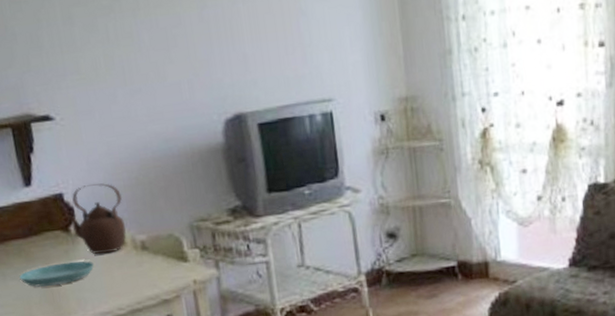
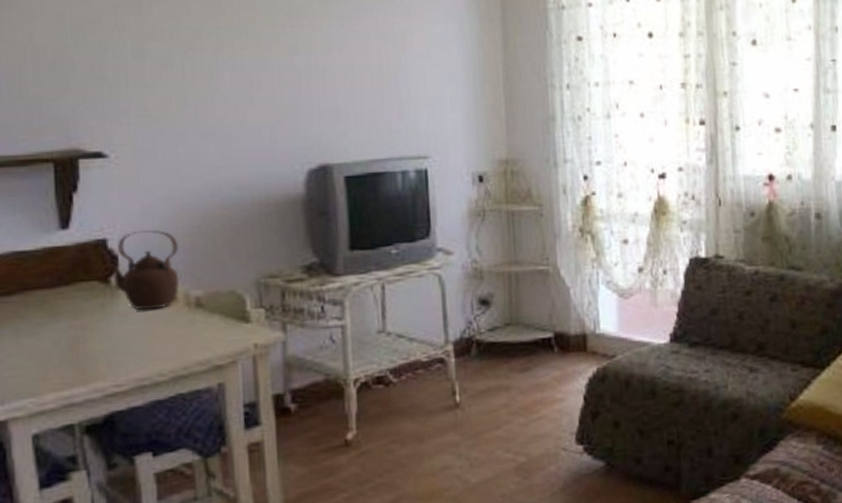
saucer: present [19,261,95,287] -> none [38,317,135,346]

